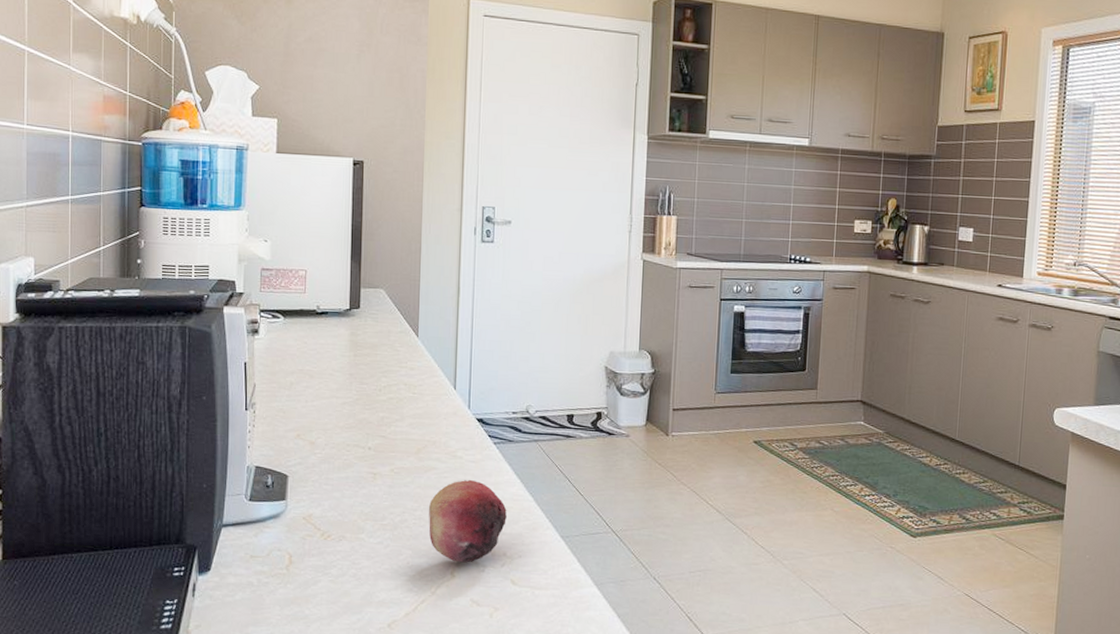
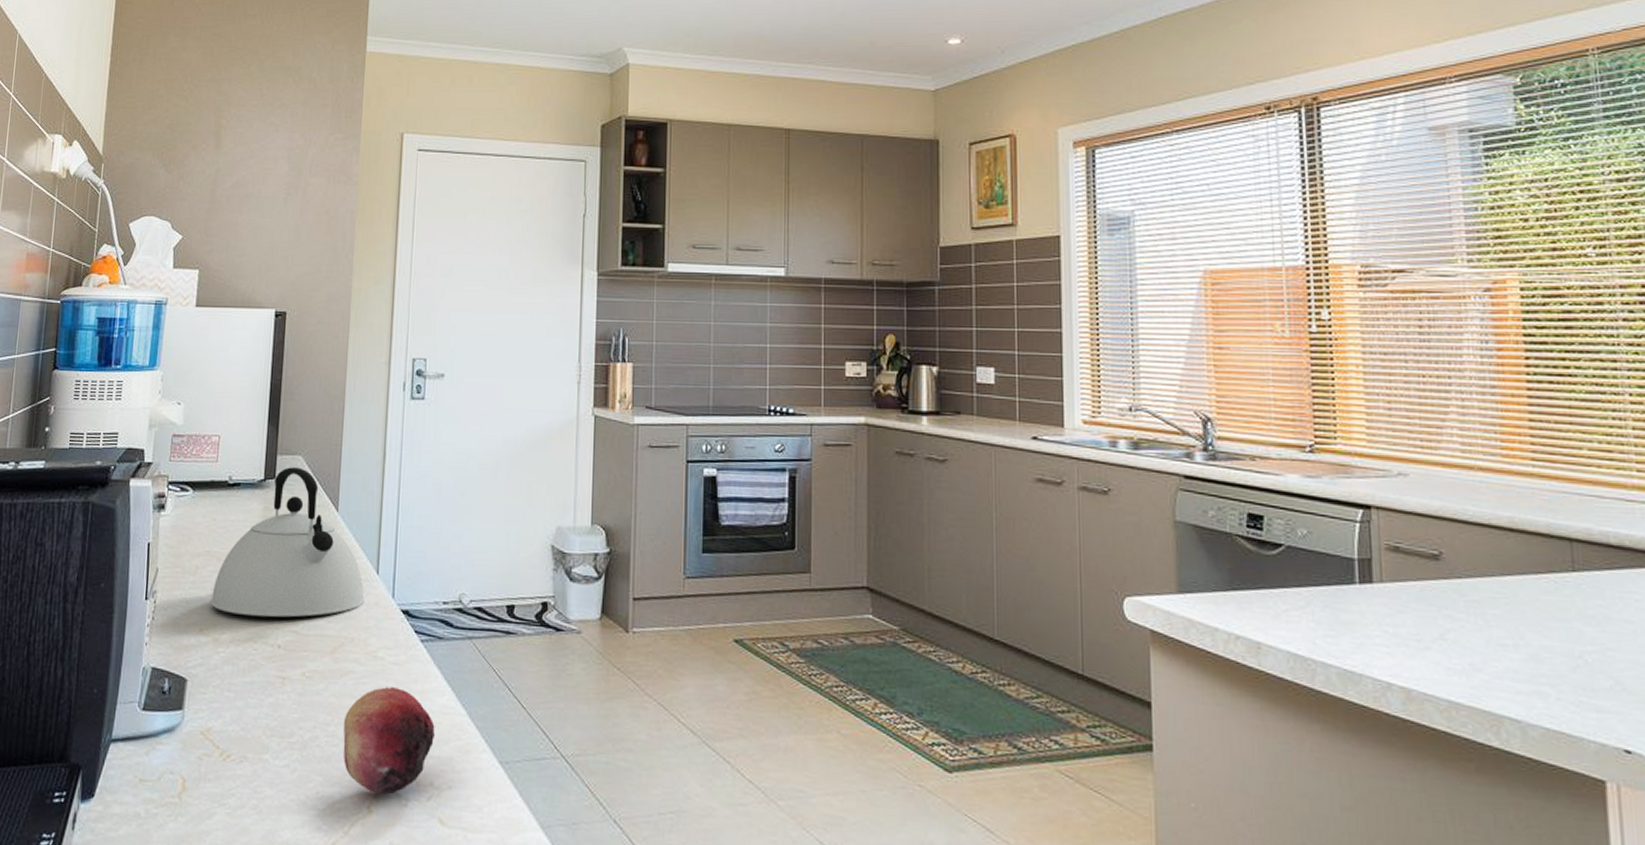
kettle: none [305,298,444,425] -> present [210,467,364,618]

